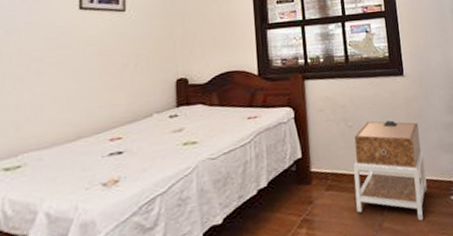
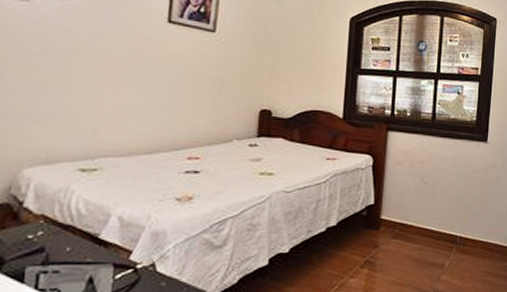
nightstand: present [353,120,428,221] -> none [419,180,493,279]

